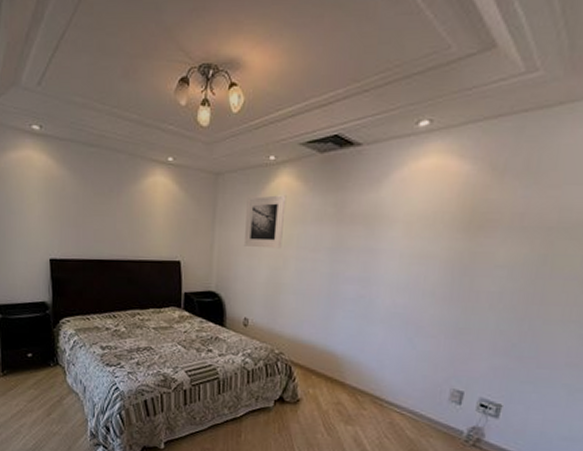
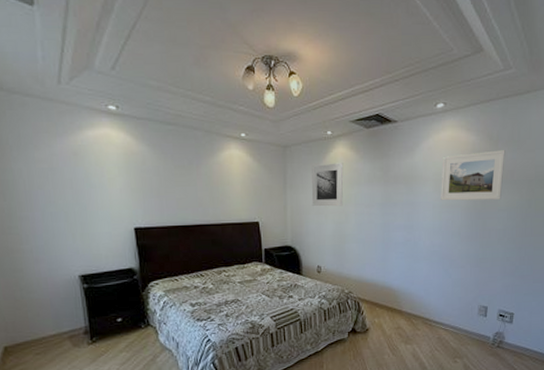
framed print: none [412,185,515,252] -> present [441,150,505,201]

